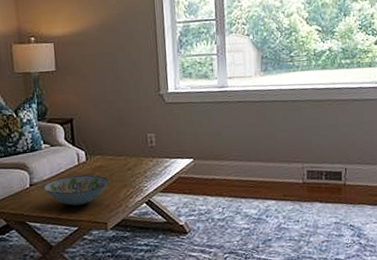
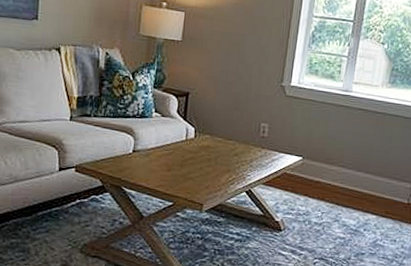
decorative bowl: present [43,175,109,206] -> none [146,149,213,182]

